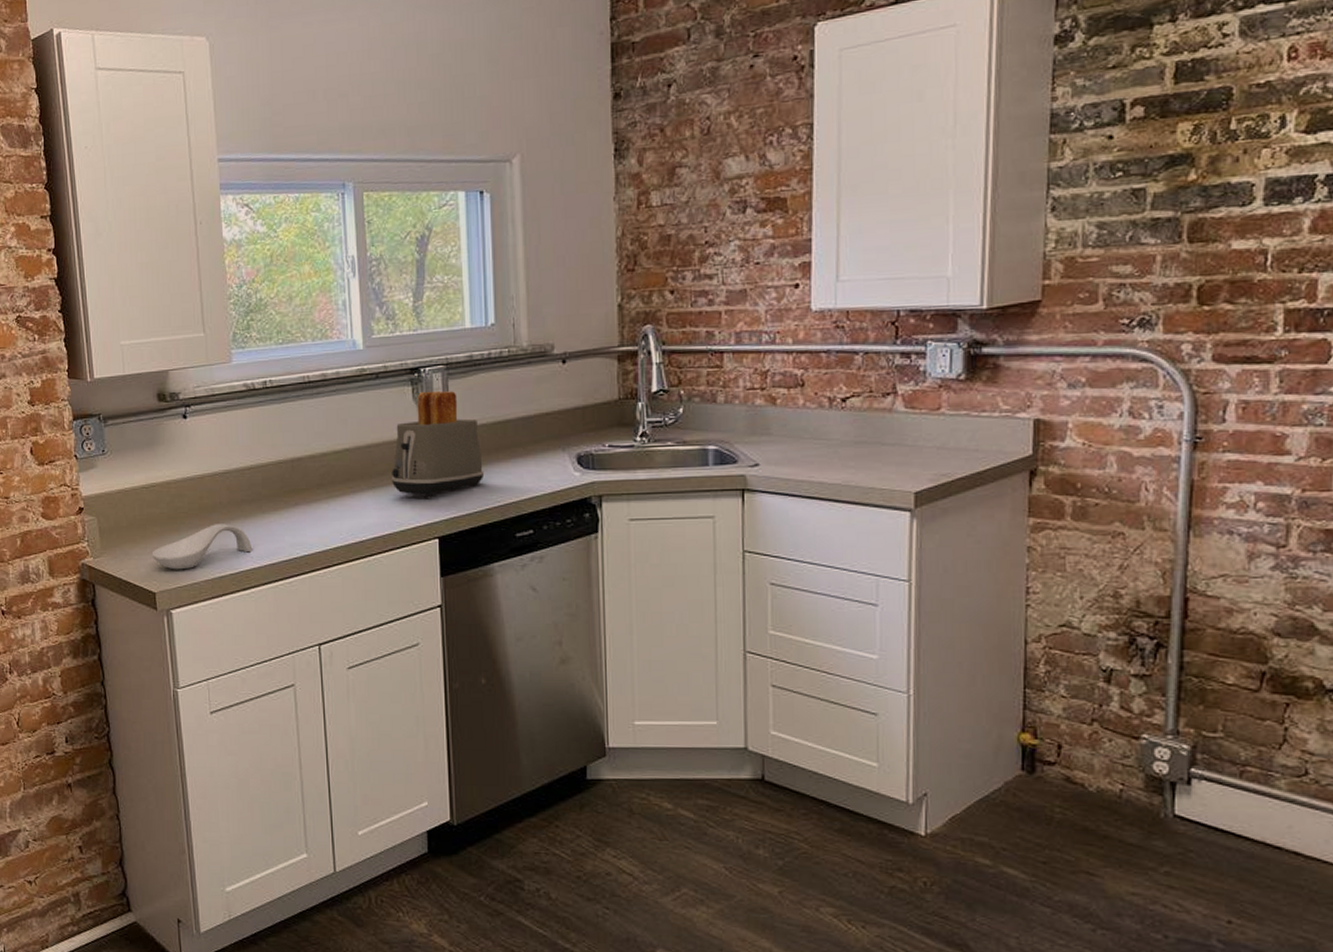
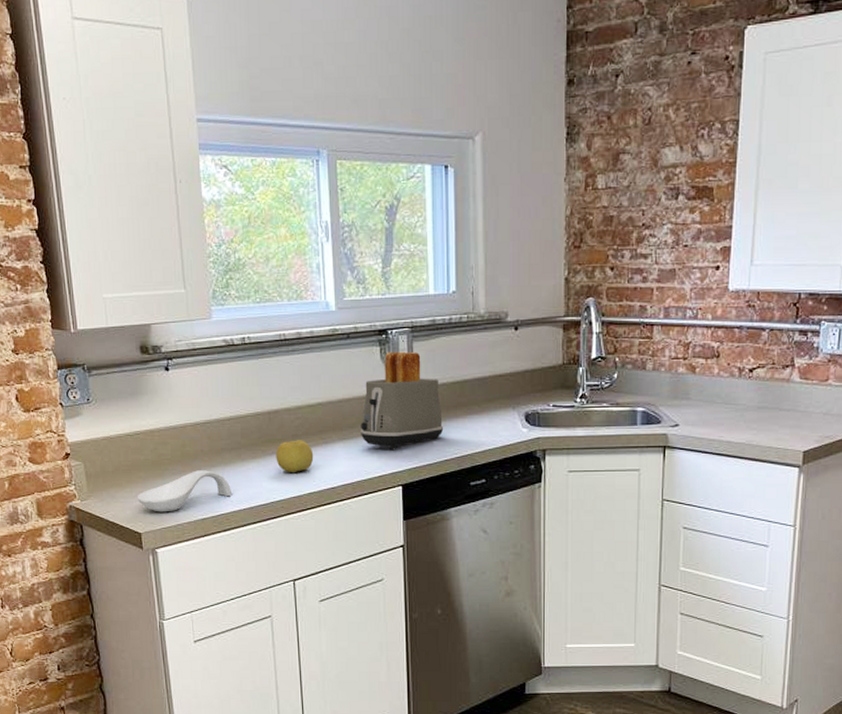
fruit: none [299,489,341,525] -> present [276,440,314,472]

